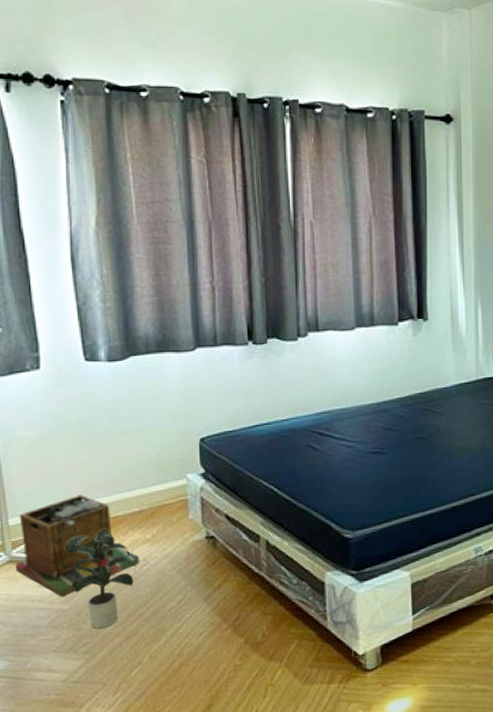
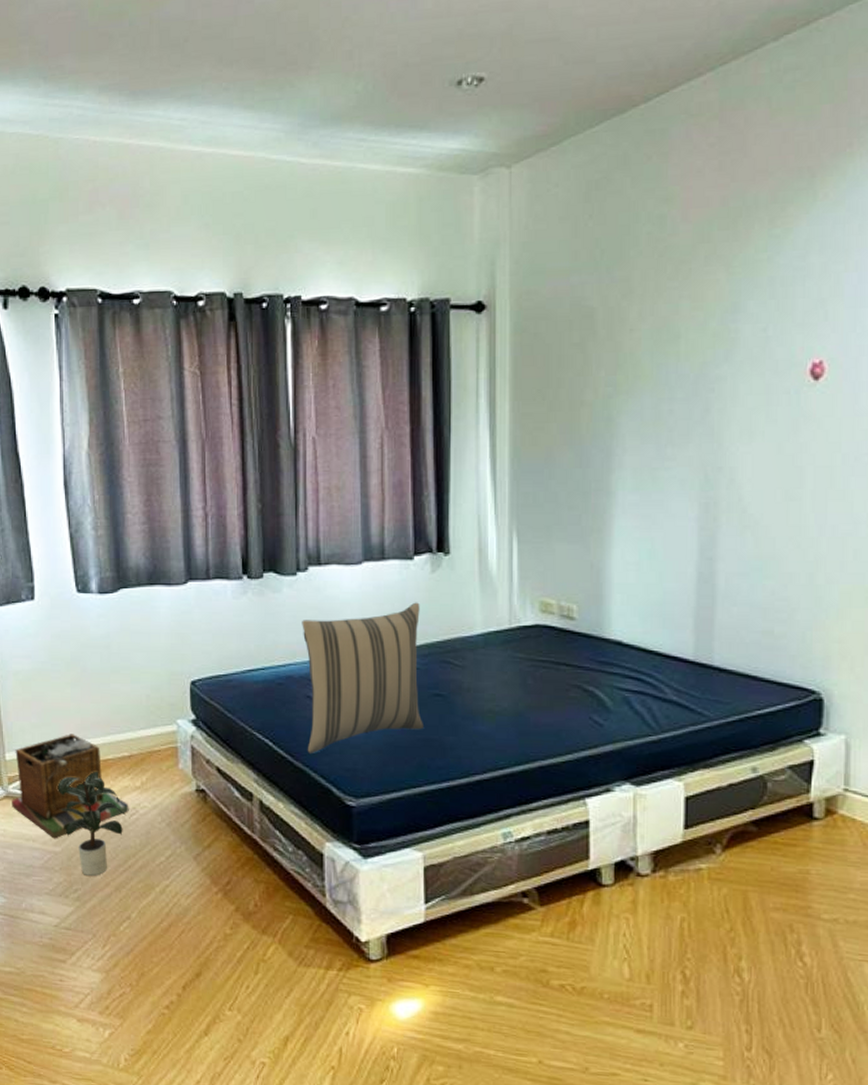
pillow: none [303,361,409,495] -> present [302,602,423,753]

